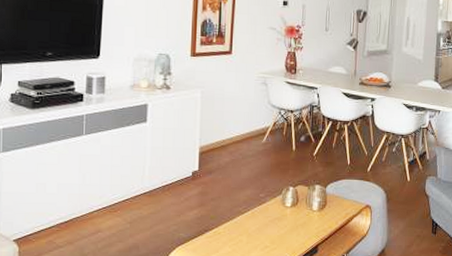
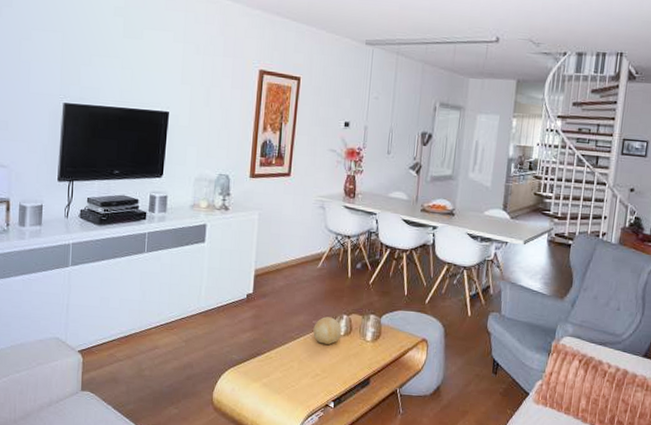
decorative ball: none [260,189,288,217] -> present [313,316,342,346]

